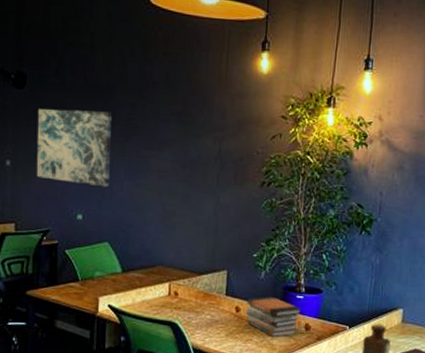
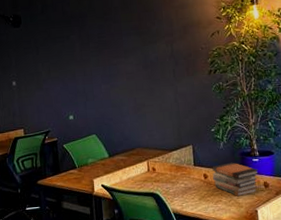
wall art: present [36,109,112,187] -> none [31,34,90,92]

